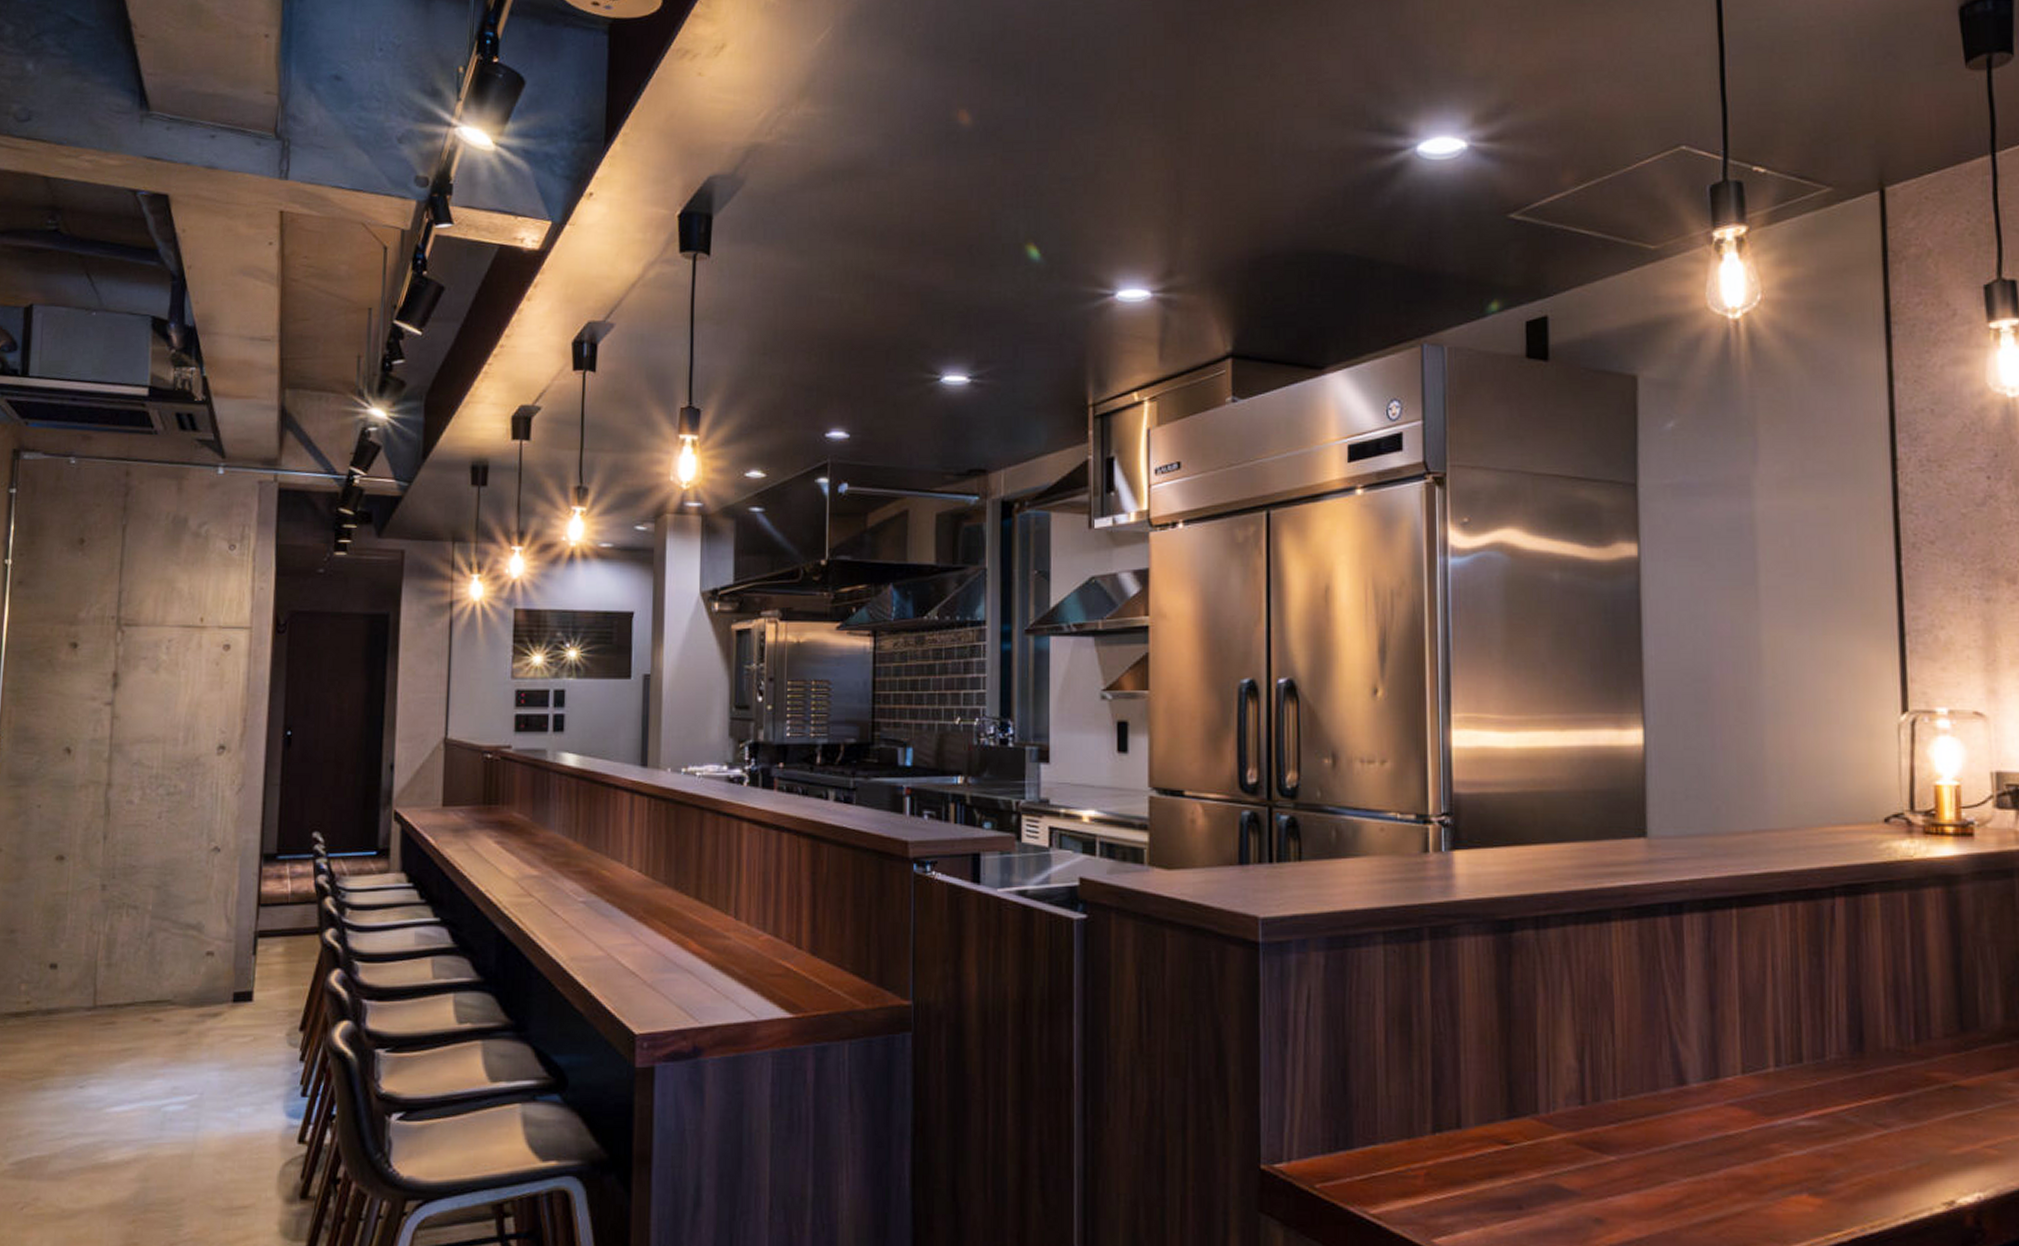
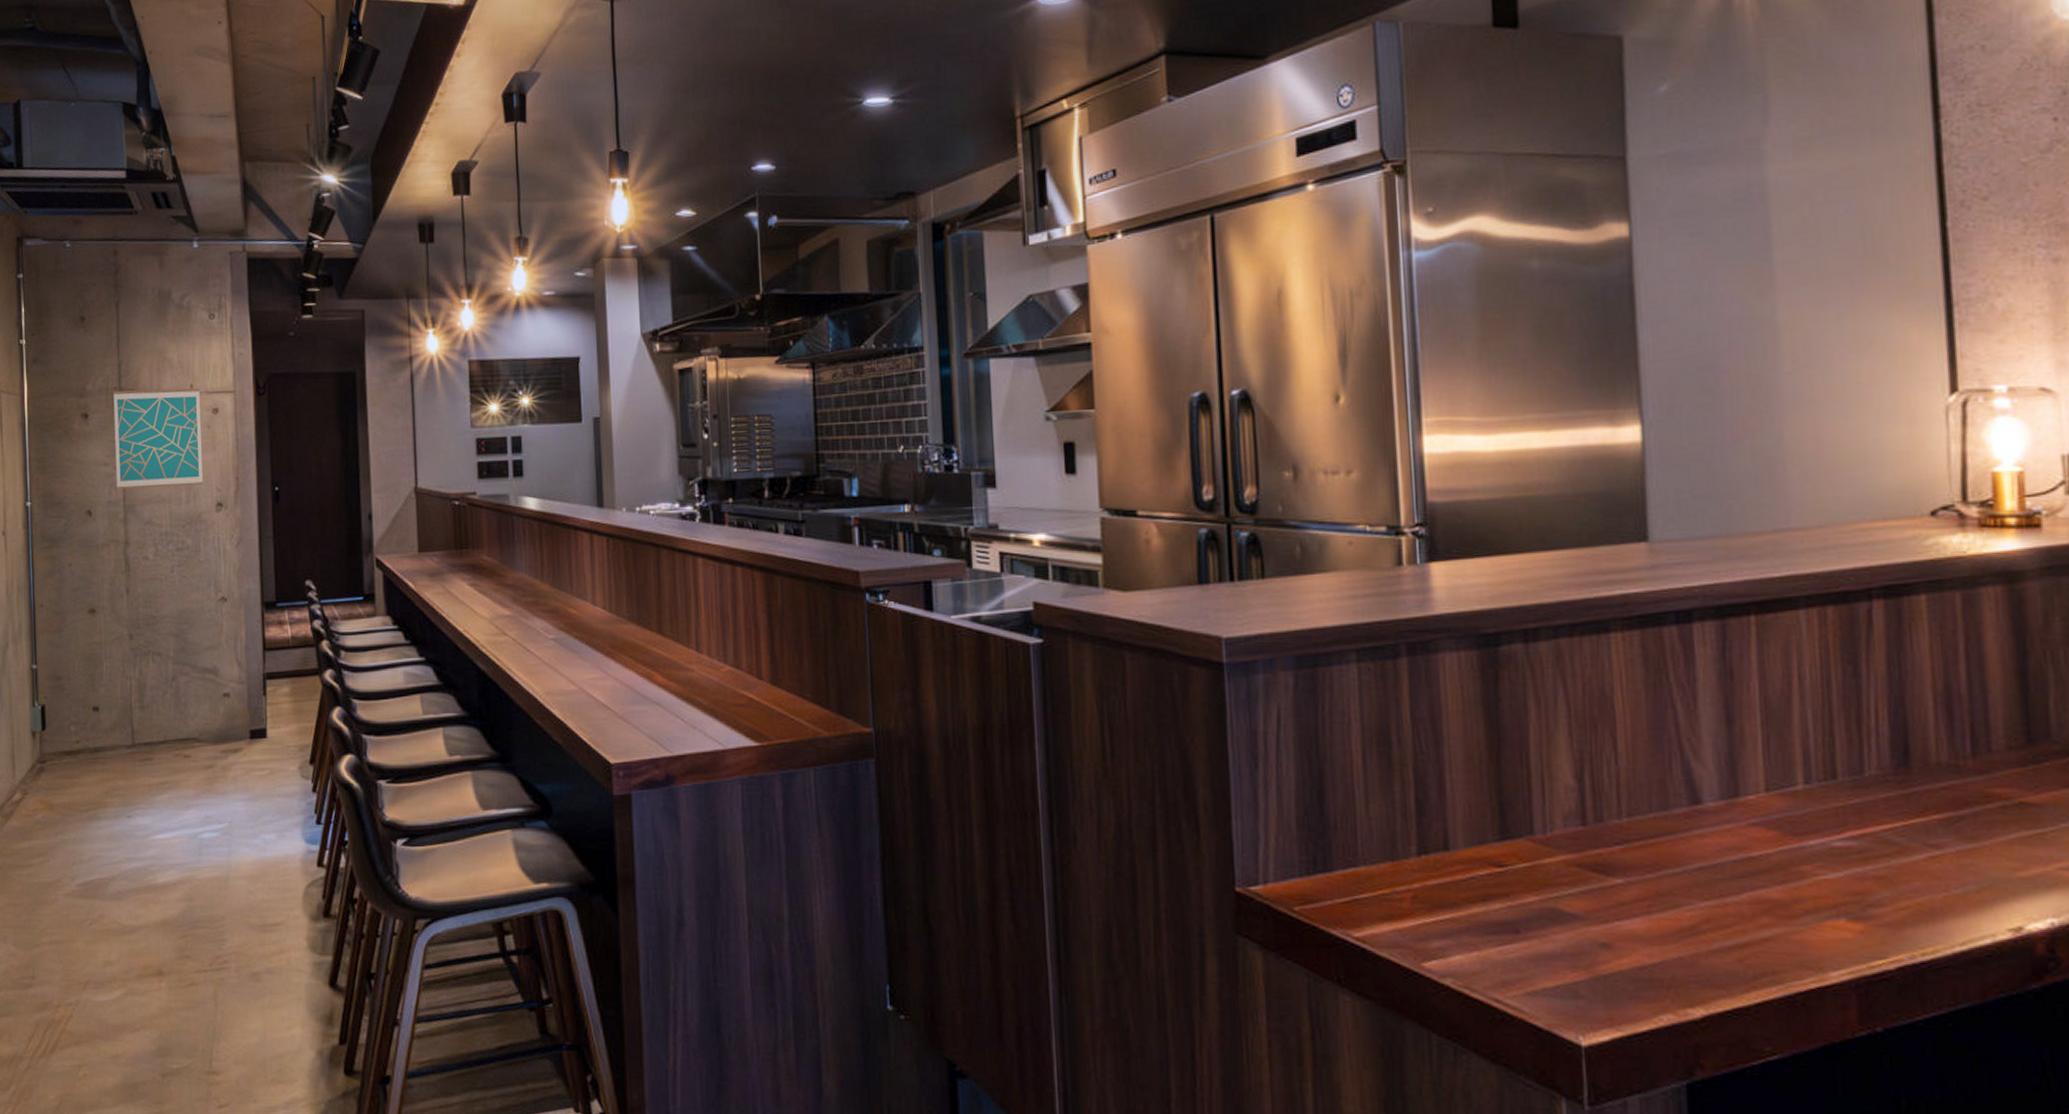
wall art: none [103,620,210,726] -> present [113,388,203,490]

